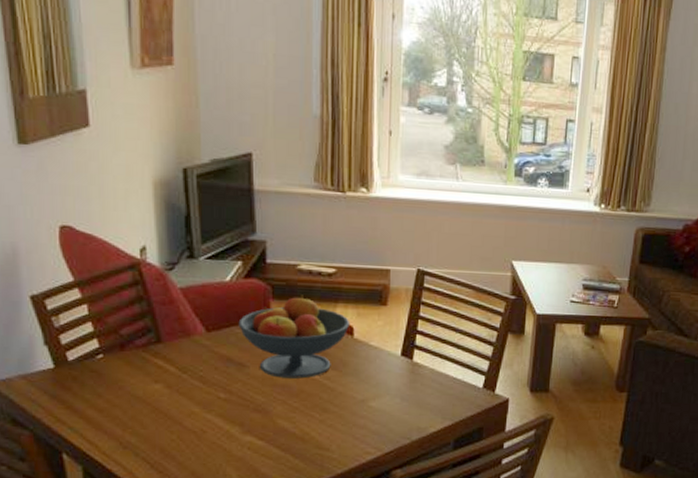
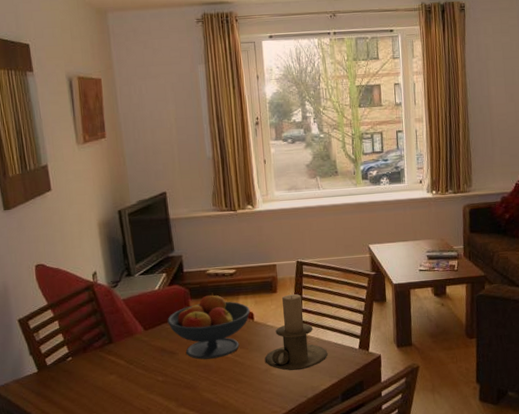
candle holder: none [362,309,444,406] -> present [264,294,328,371]

